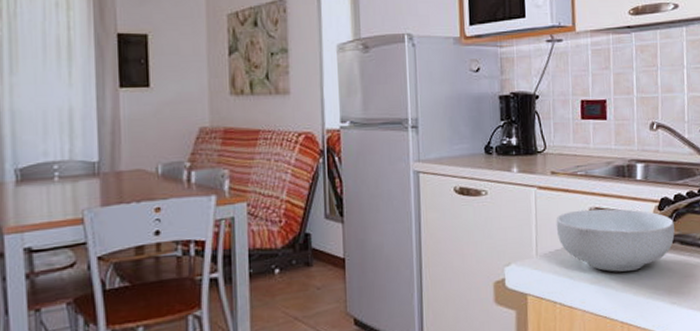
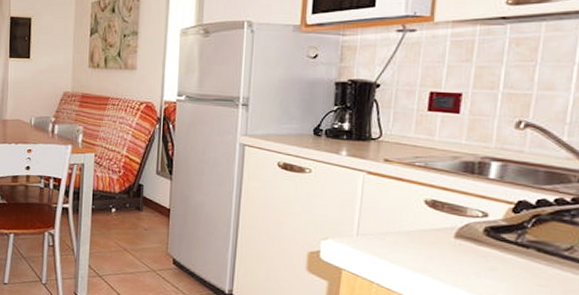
cereal bowl: present [556,208,675,272] -> none [382,199,532,269]

